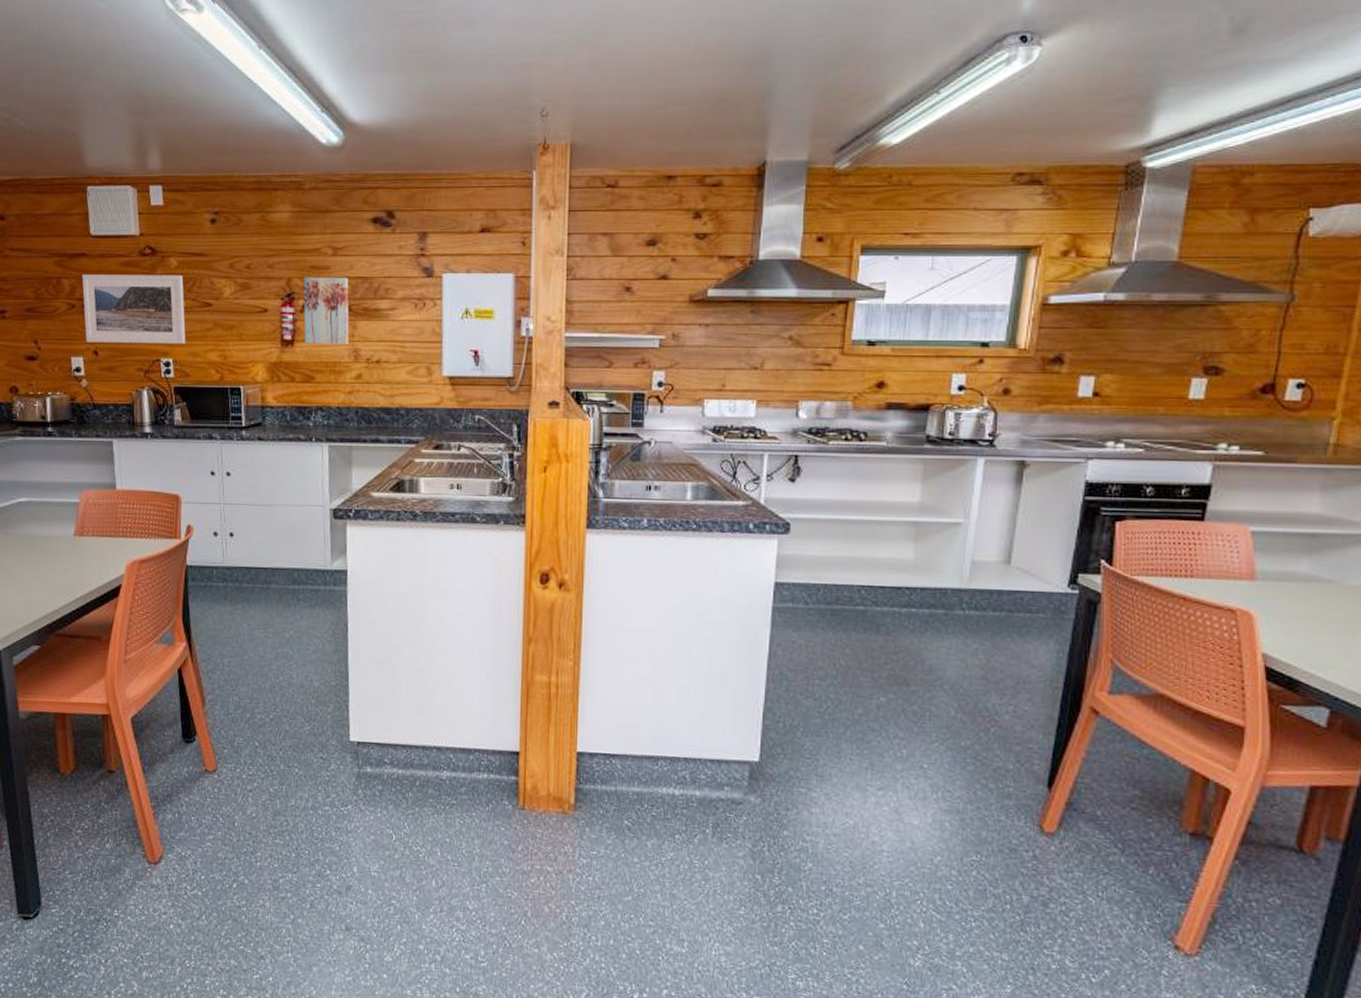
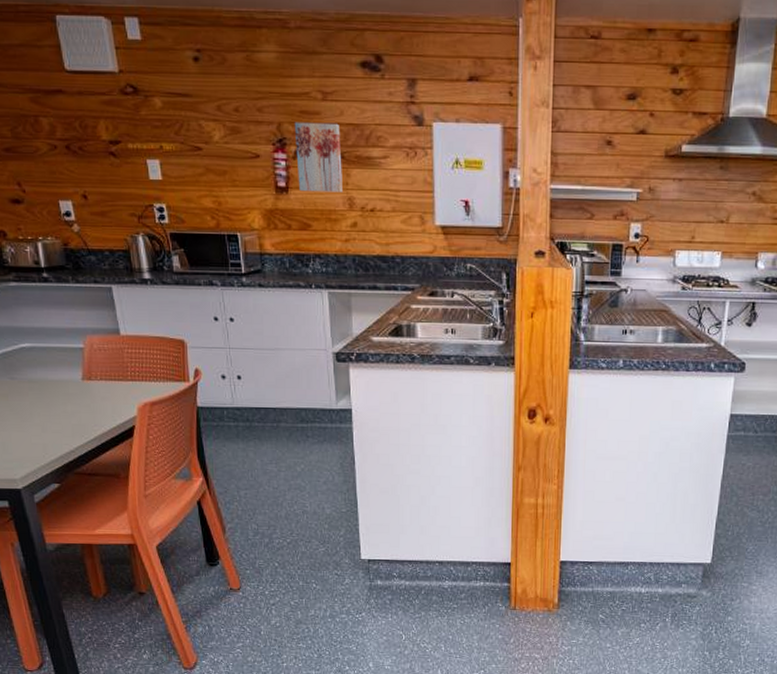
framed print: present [82,274,186,345] -> none [61,113,177,190]

